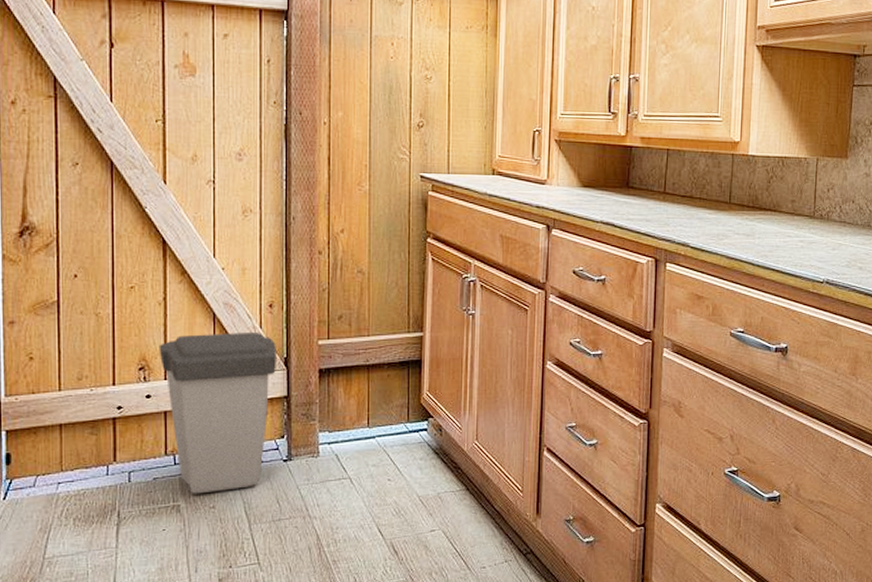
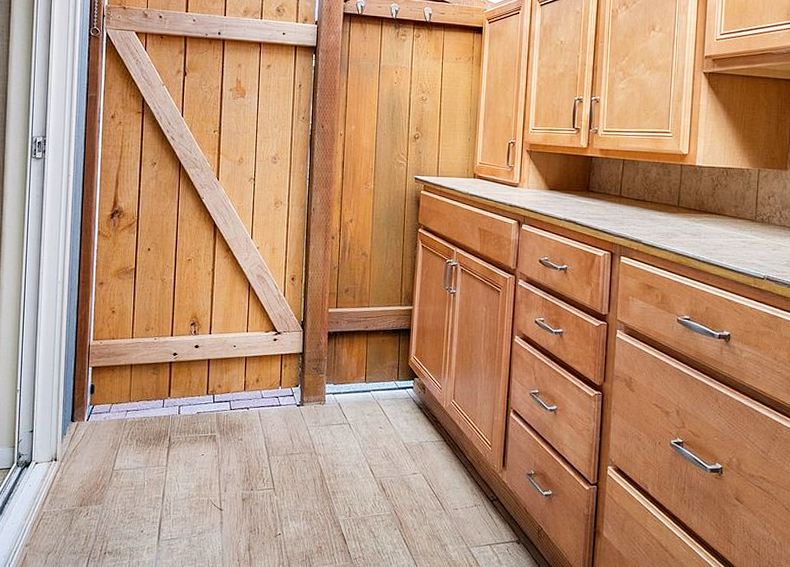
trash can: present [159,333,278,494] -> none [206,299,296,428]

